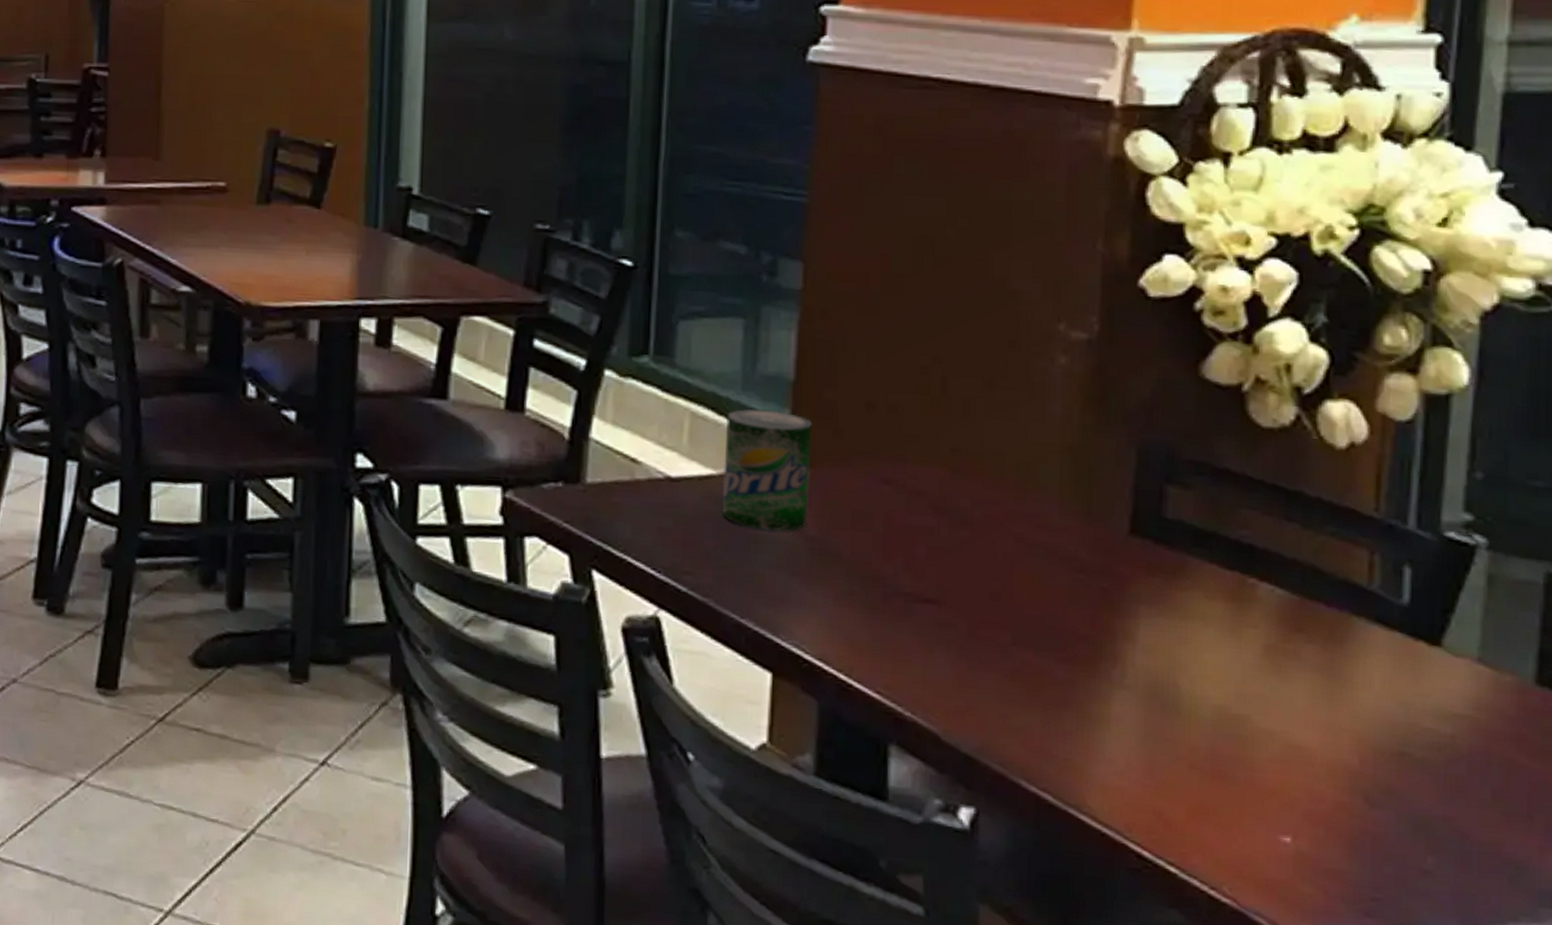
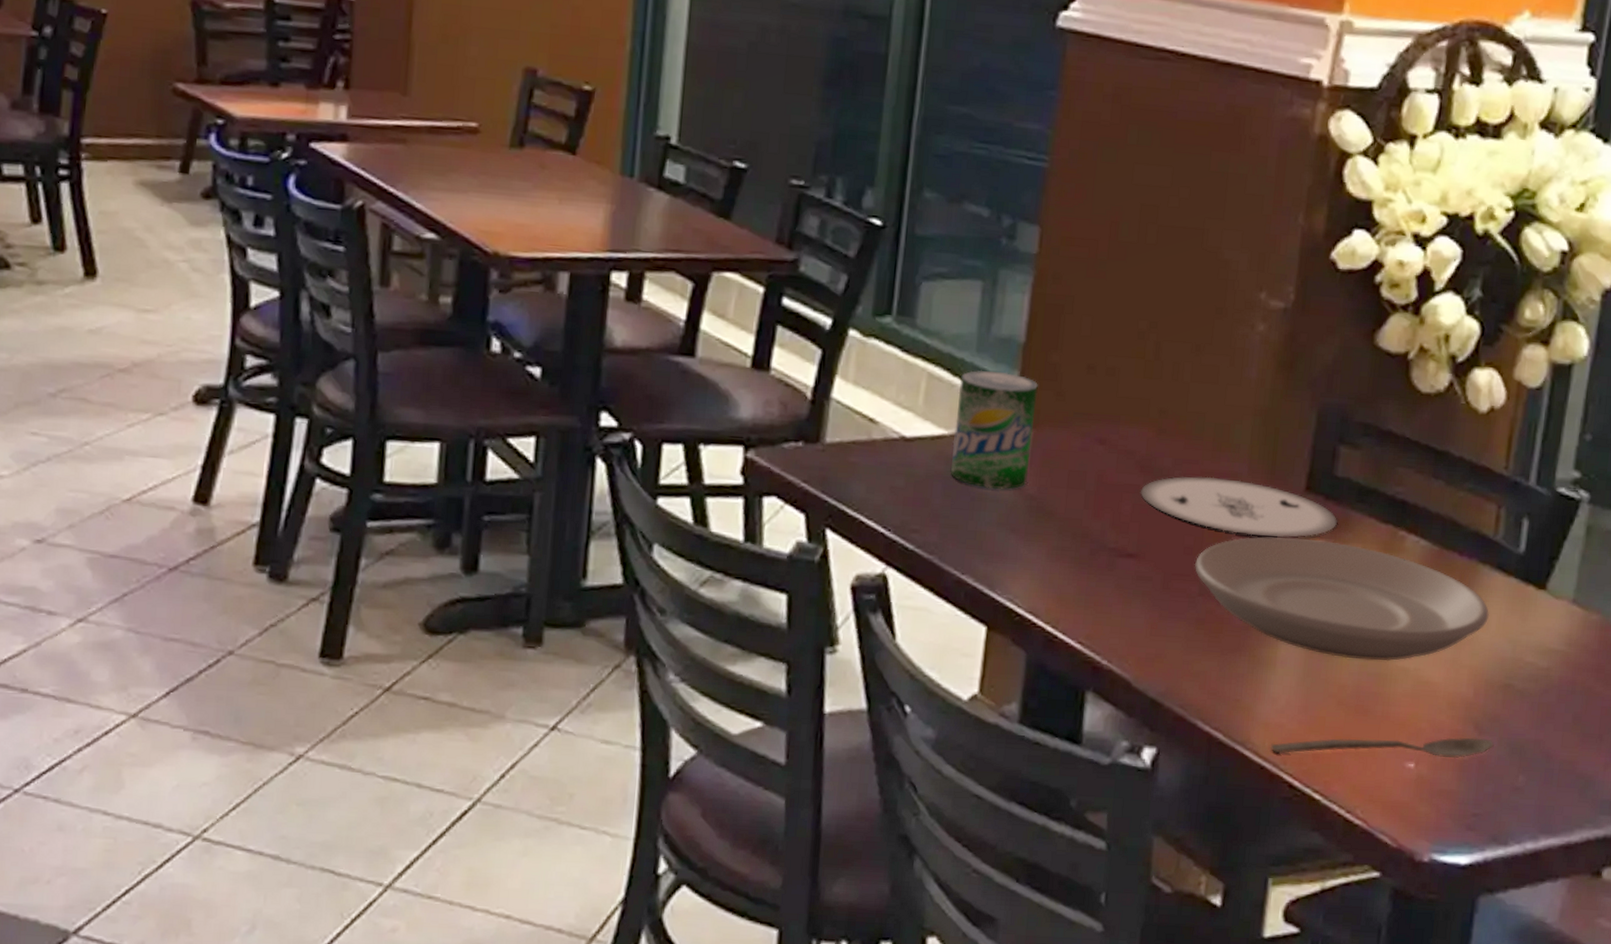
plate: none [935,518,1172,584] -> present [1140,476,1338,537]
plate: none [1004,583,1372,722] -> present [1194,537,1490,662]
spoon: none [1111,805,1391,834] -> present [1271,737,1494,759]

